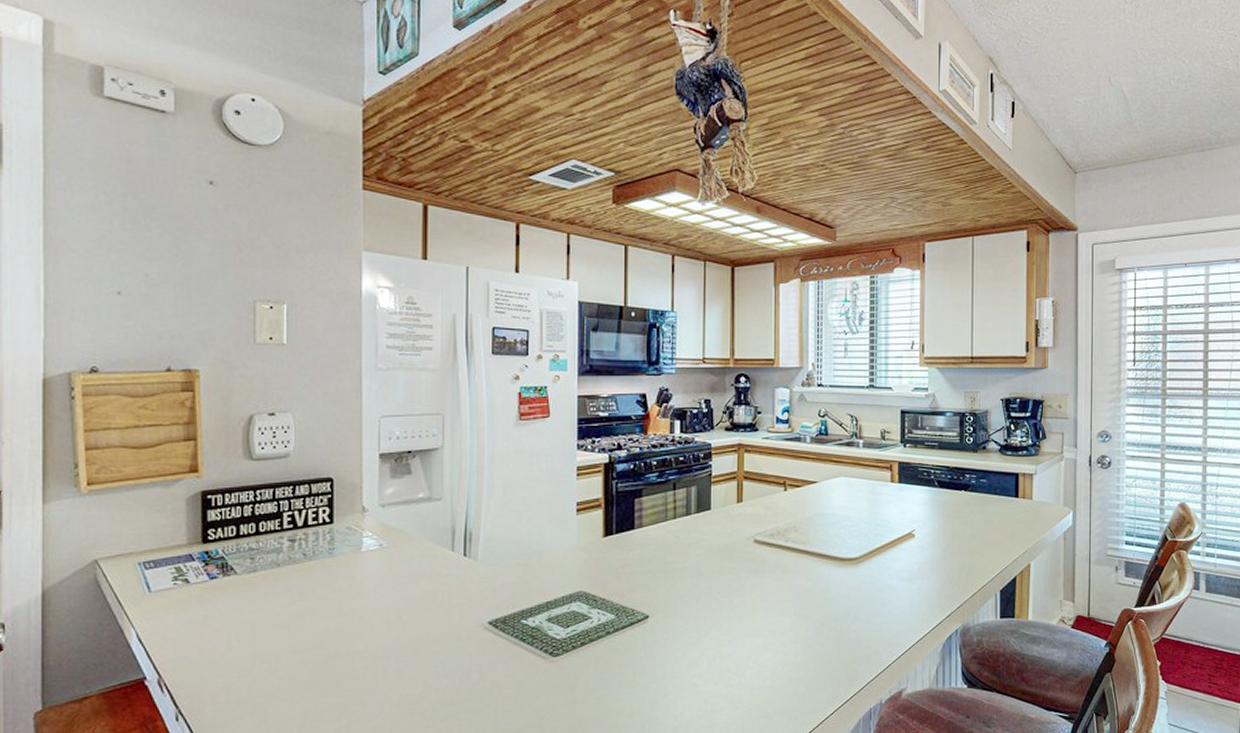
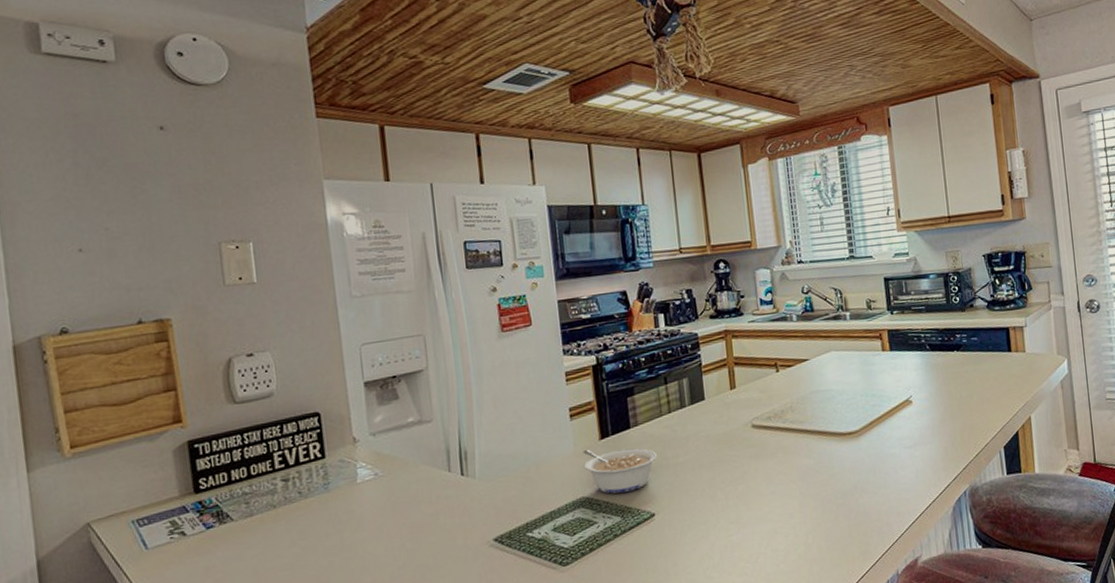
legume: none [584,544,657,591] -> present [583,448,657,494]

